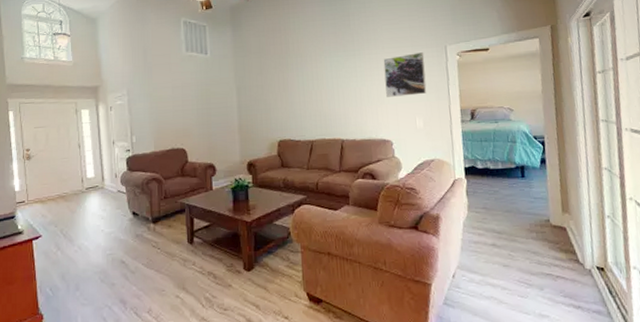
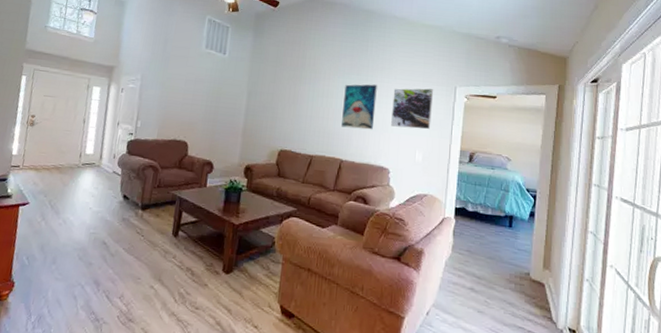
wall art: none [333,58,369,107] -> present [341,84,377,130]

